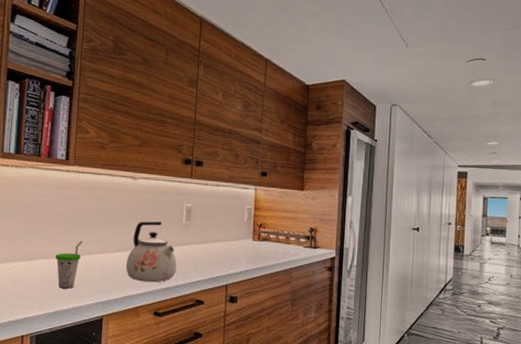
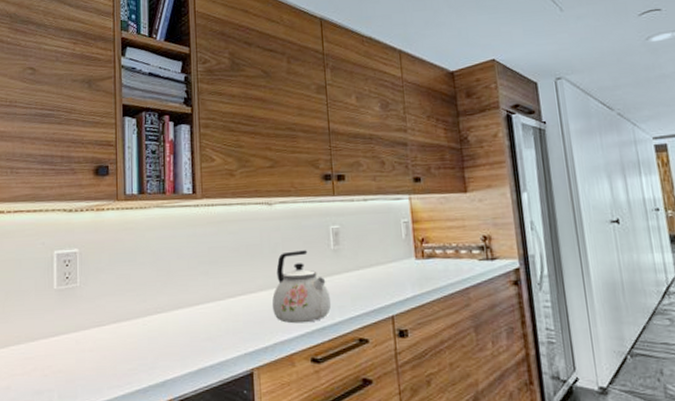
cup: present [55,241,83,289] -> none [193,283,221,341]

